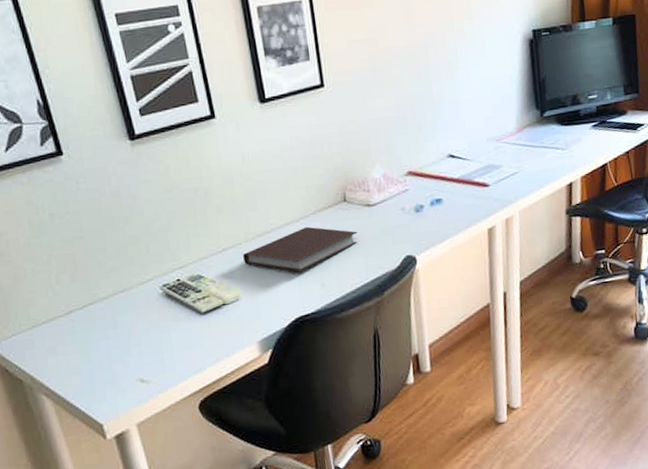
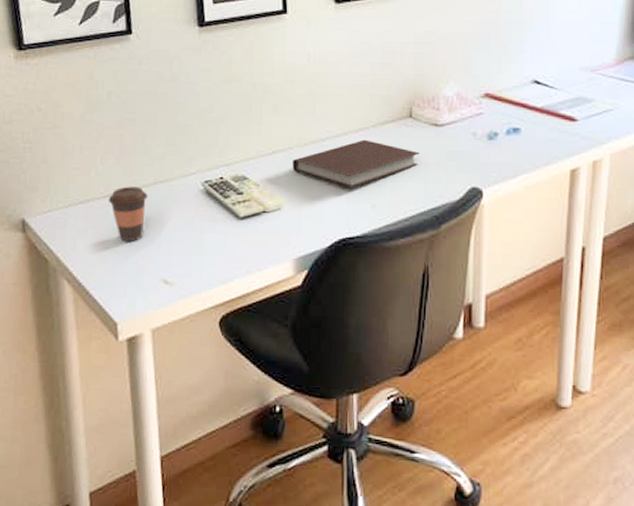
coffee cup: none [71,299,112,351] -> present [108,186,148,241]

